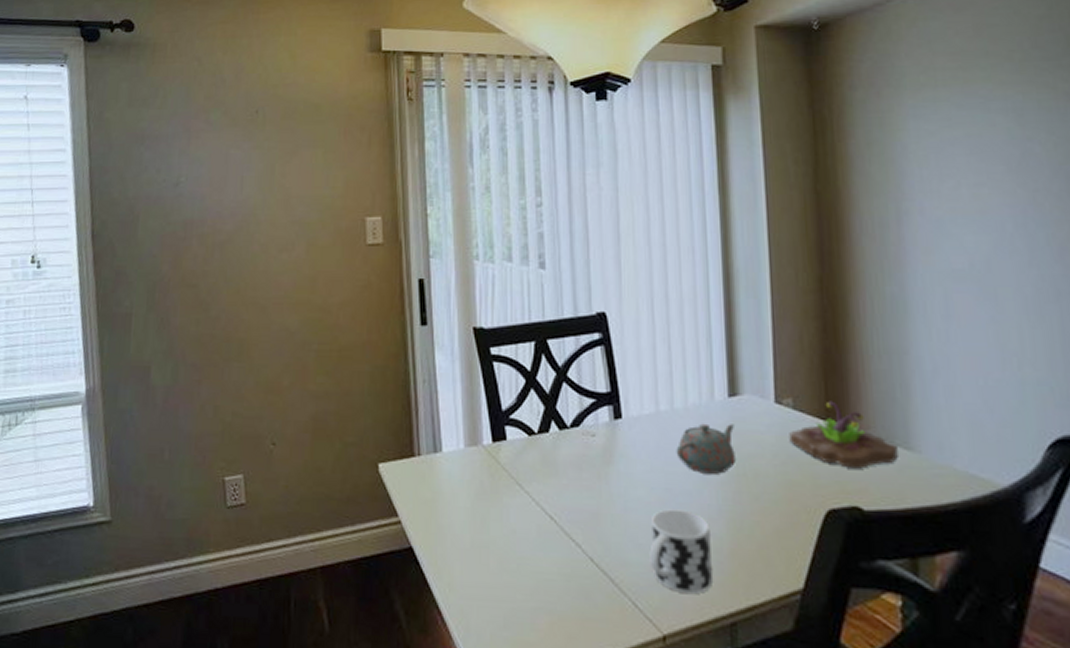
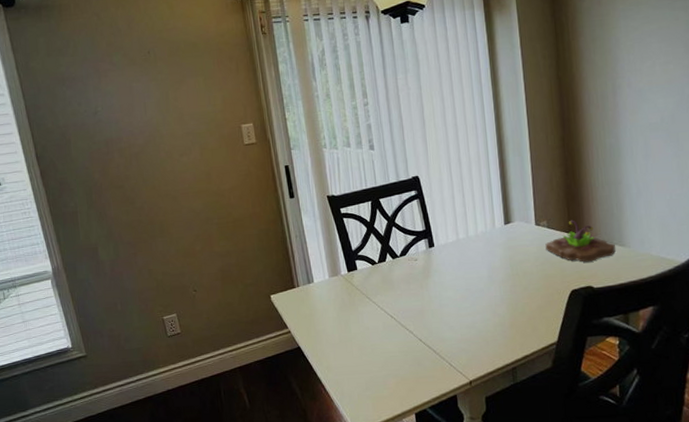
cup: present [649,509,712,595] -> none [458,301,500,354]
teapot: present [676,423,736,474] -> none [471,242,511,277]

